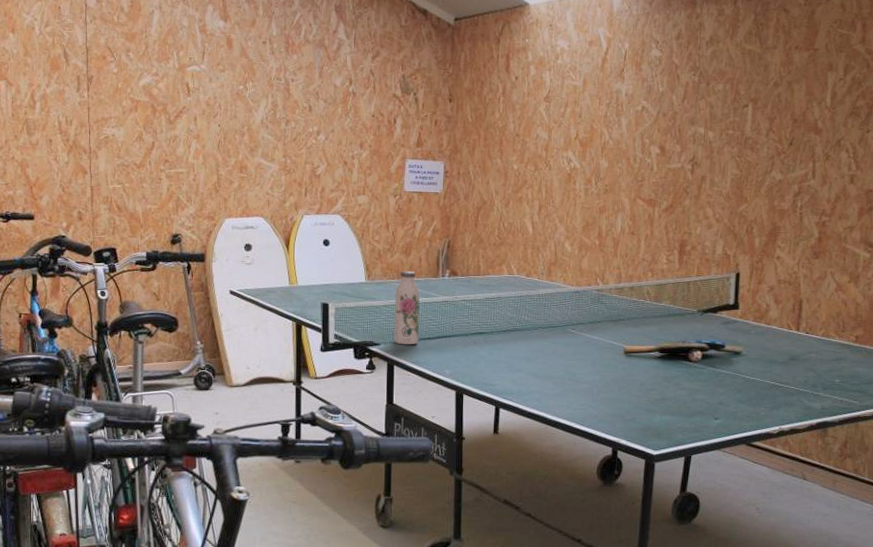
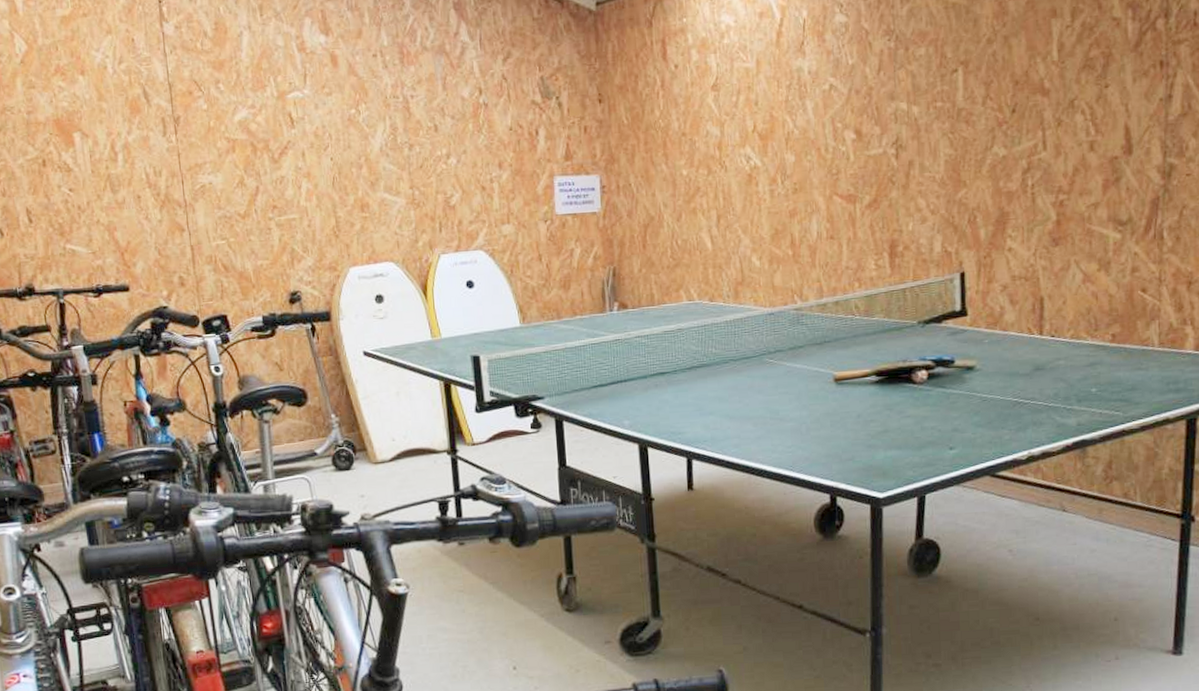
water bottle: present [394,271,420,345] -> none [556,308,589,396]

